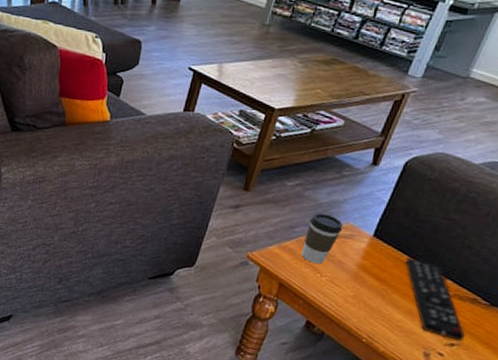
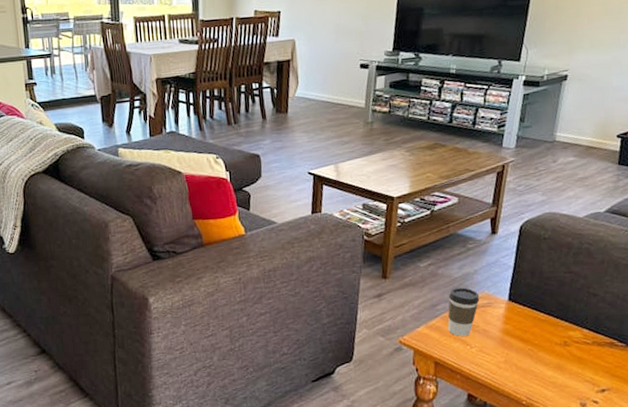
remote control: present [405,257,466,341] -> none [542,314,613,386]

